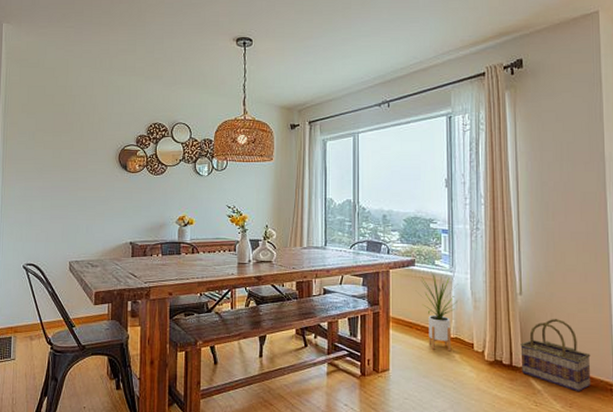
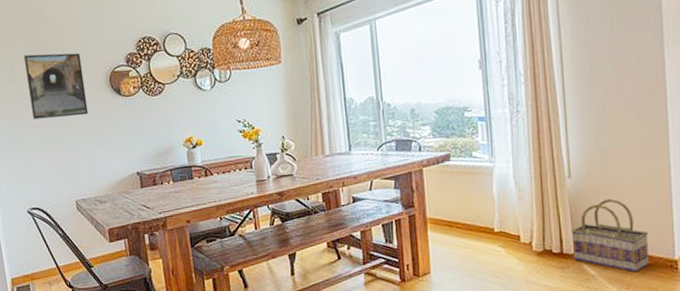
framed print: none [44,125,97,184] -> present [24,52,89,120]
house plant: present [418,272,459,352] -> none [456,165,500,247]

